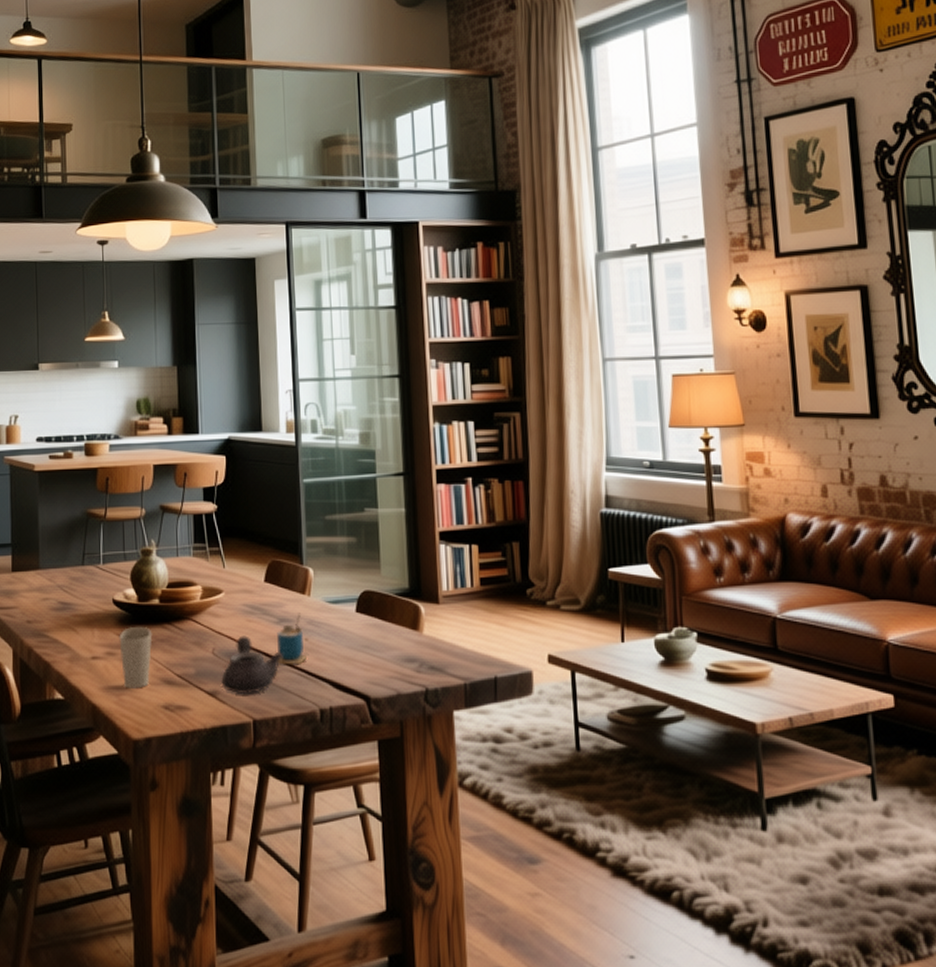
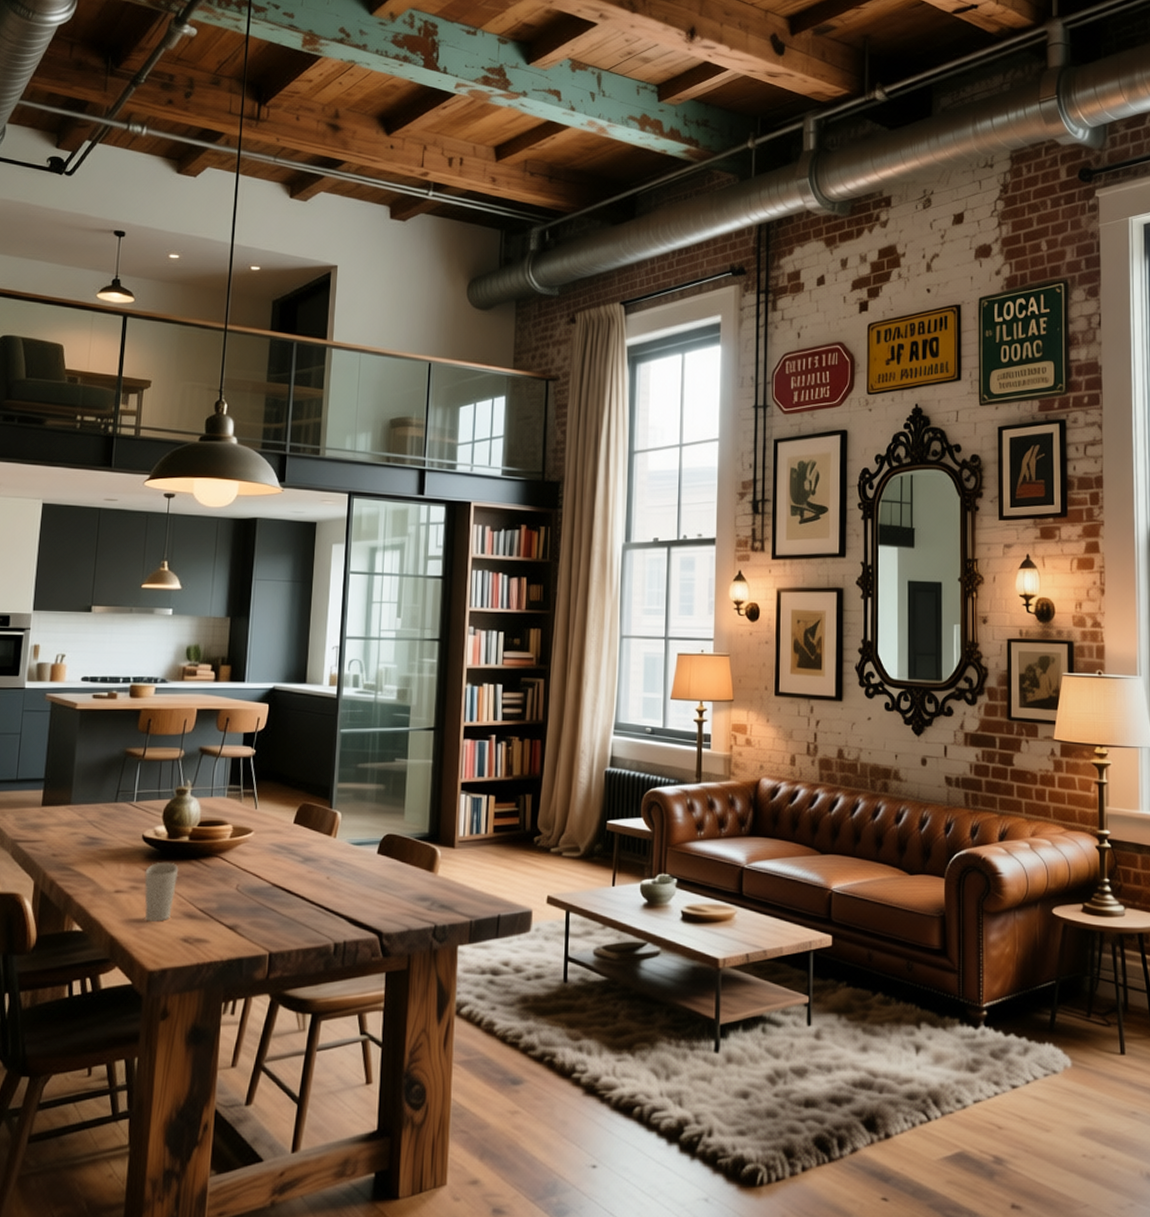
teapot: present [221,635,283,695] -> none [242,873,305,929]
cup: present [277,613,307,665] -> none [298,853,327,902]

